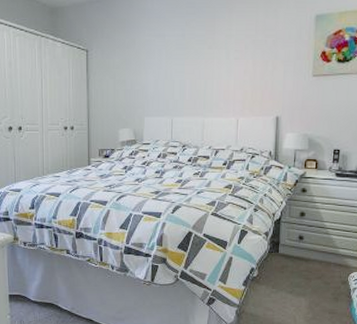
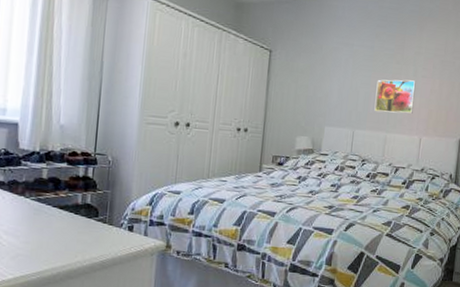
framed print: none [190,63,229,98] -> present [374,79,416,114]

